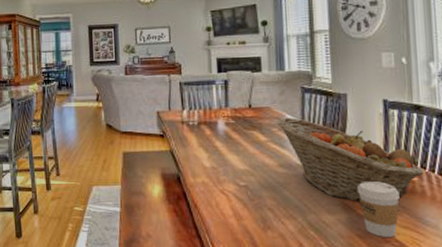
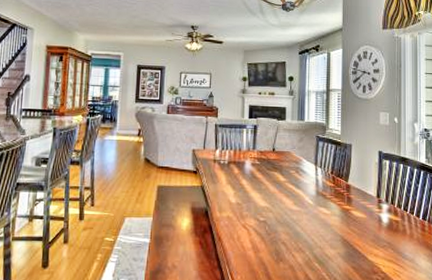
fruit basket: present [277,117,423,201] -> none [295,161,405,237]
coffee cup: present [356,182,400,237] -> none [354,220,387,269]

